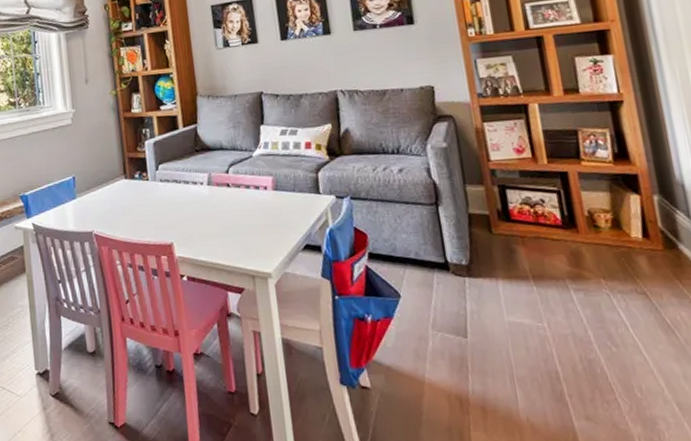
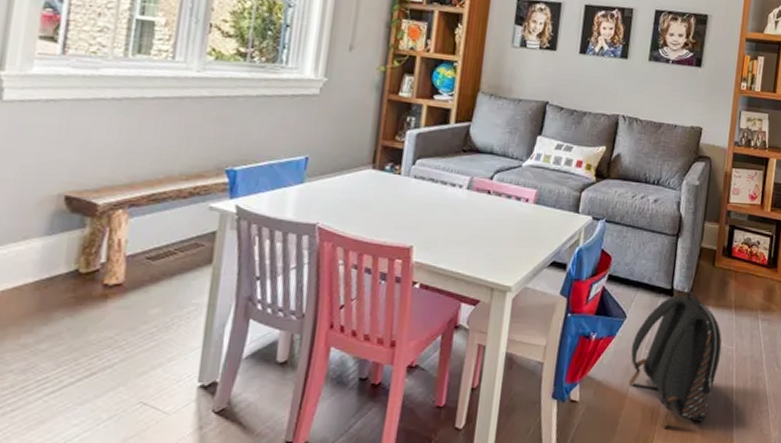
backpack: none [414,263,532,419] -> present [628,291,722,428]

